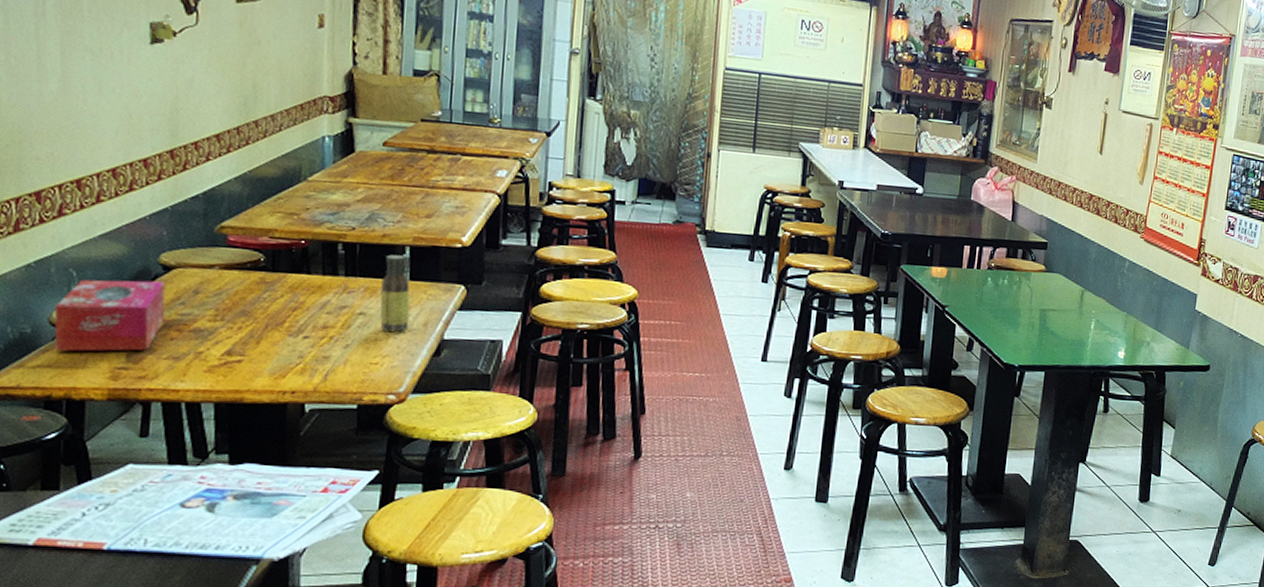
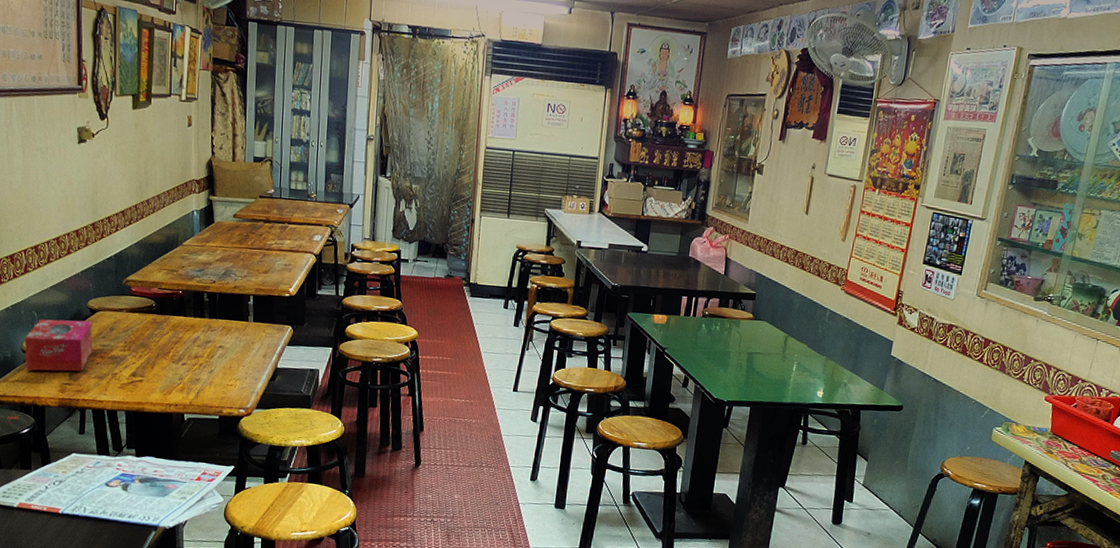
sauce bottle: present [380,254,411,333] -> none [233,302,254,362]

